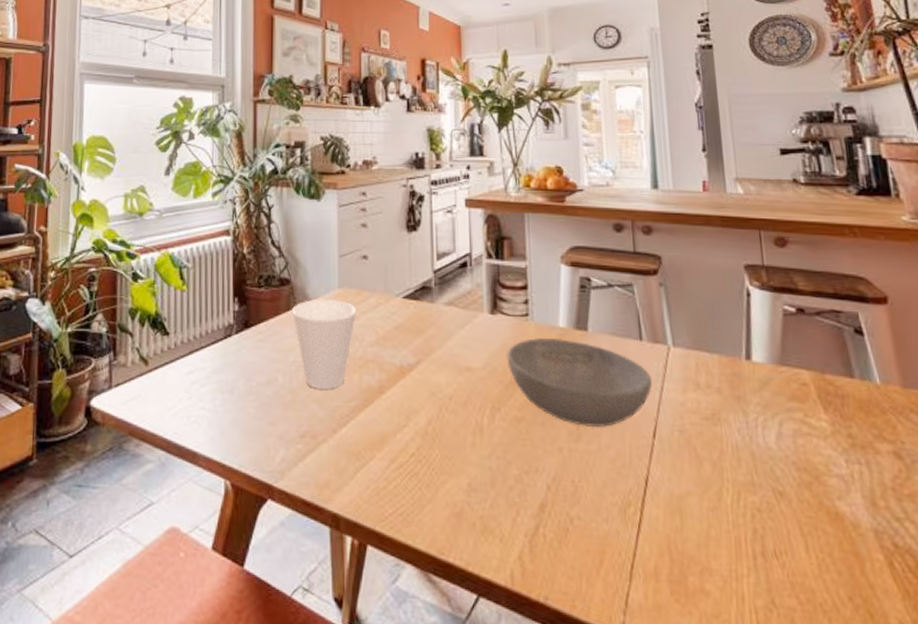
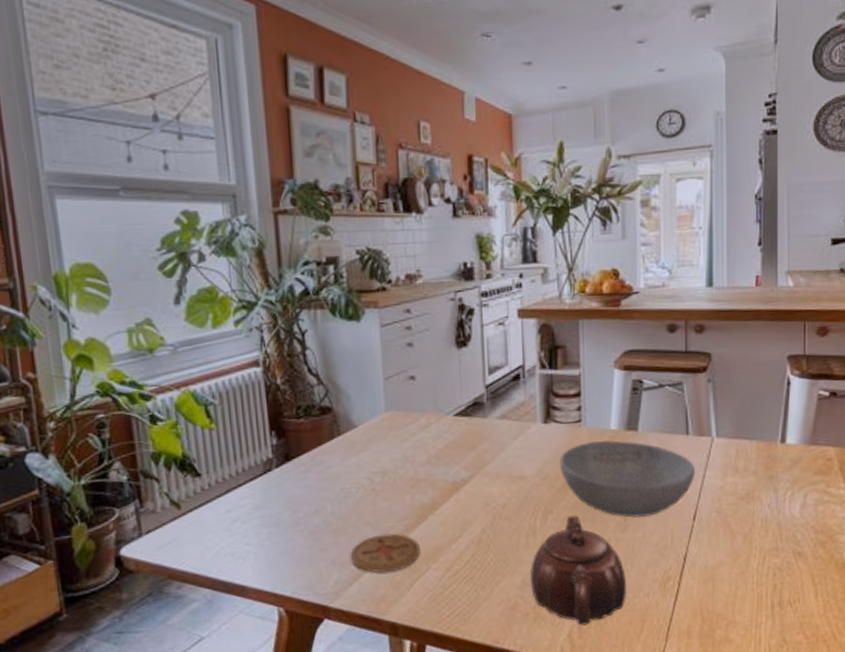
cup: present [292,299,357,389] -> none [336,423,406,512]
coaster: none [298,414,365,457] -> present [351,533,420,573]
teapot: none [478,415,582,548] -> present [531,514,626,626]

